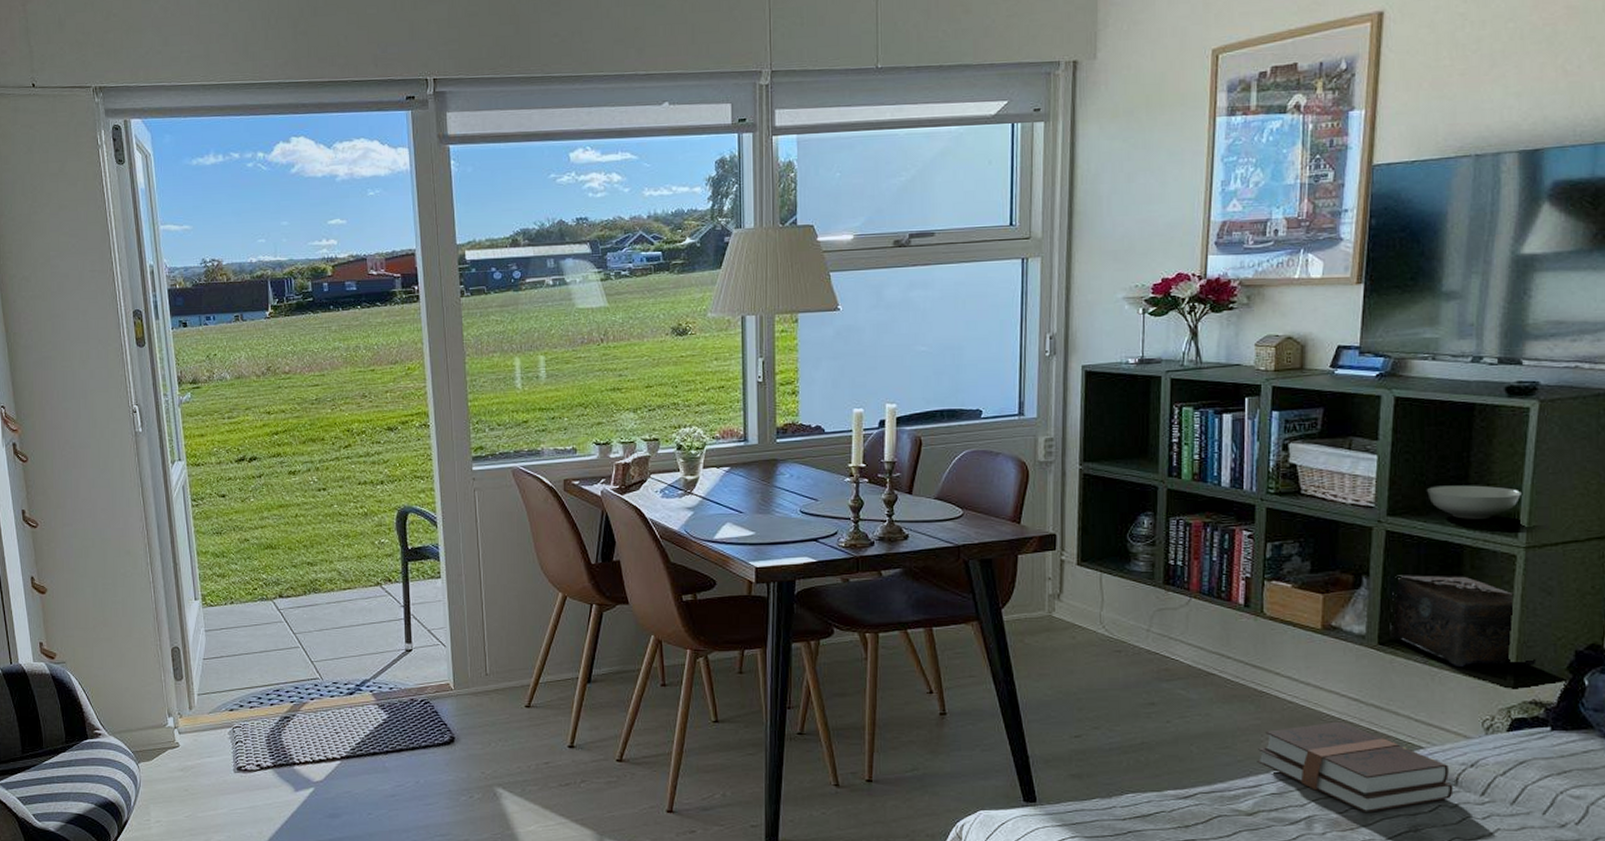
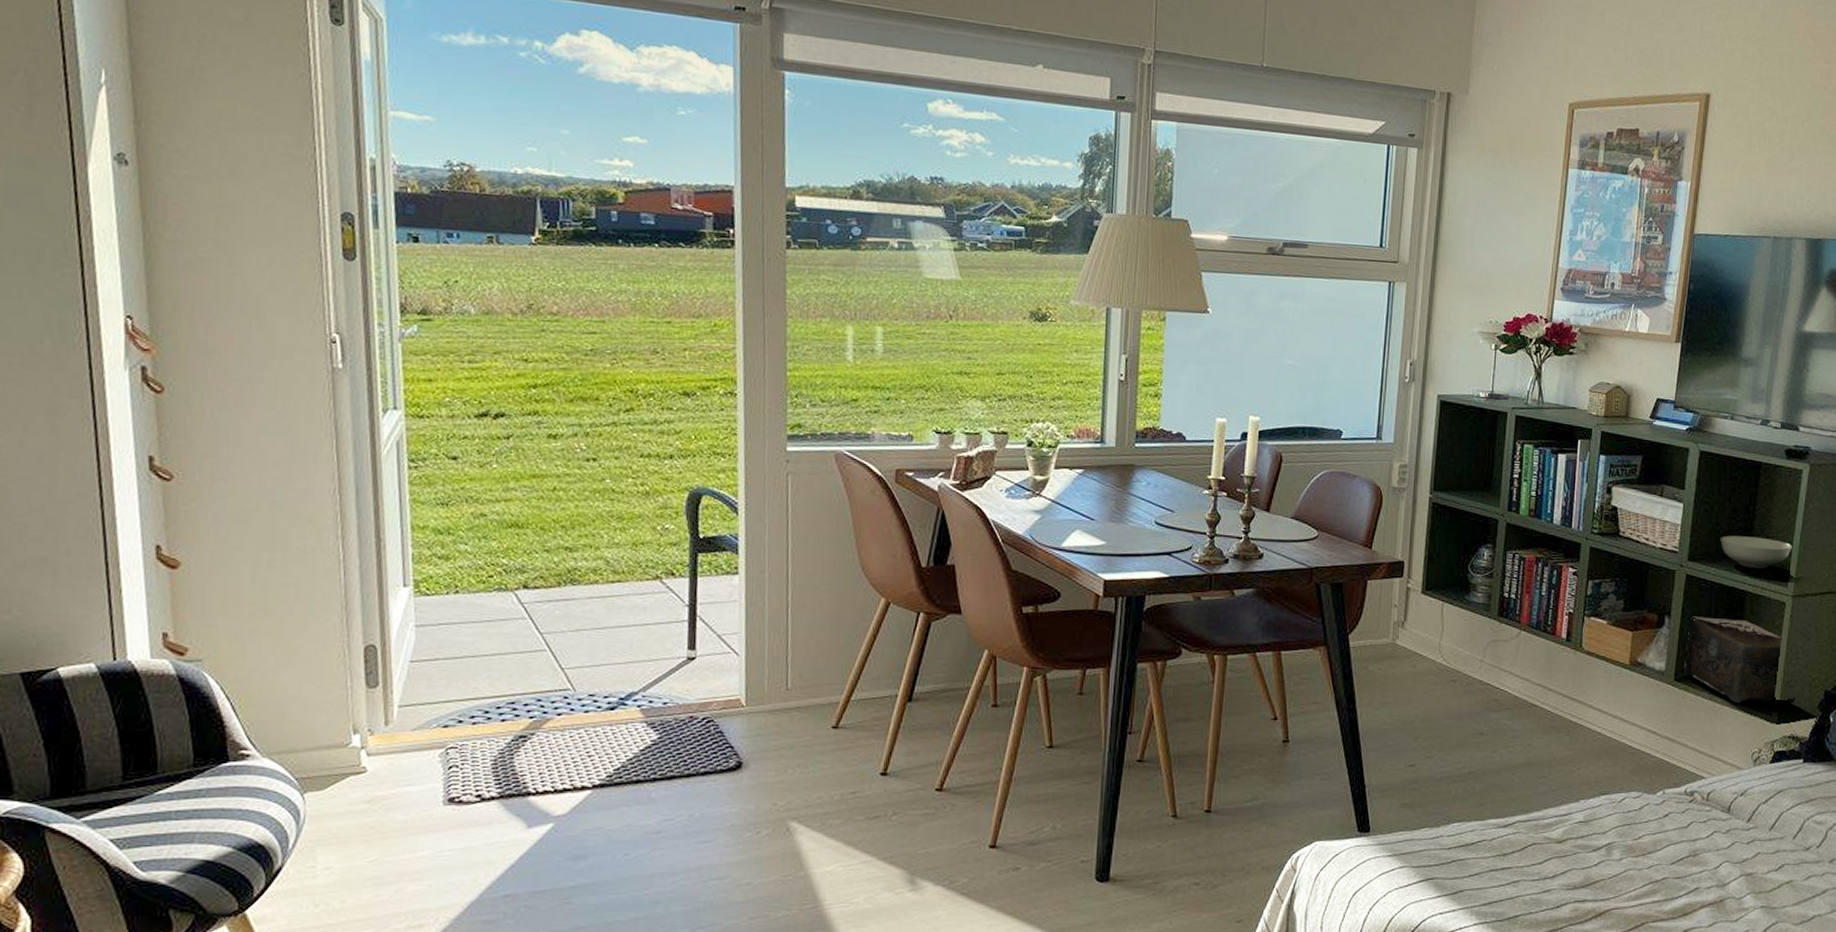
hardback book: present [1257,721,1454,812] -> none [1568,752,1726,839]

